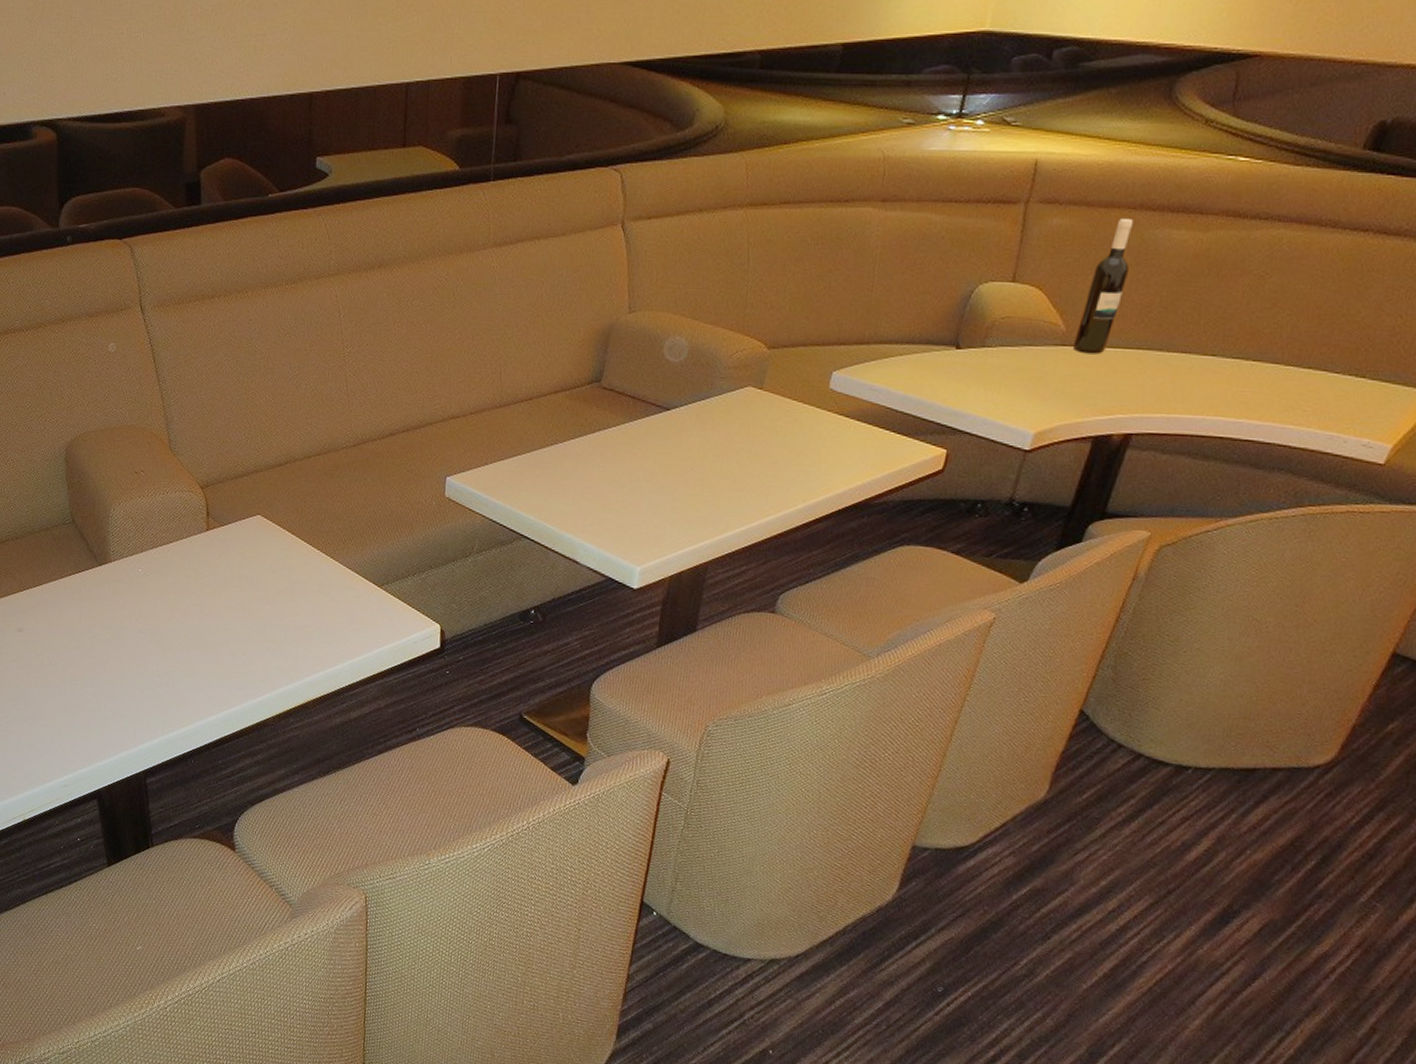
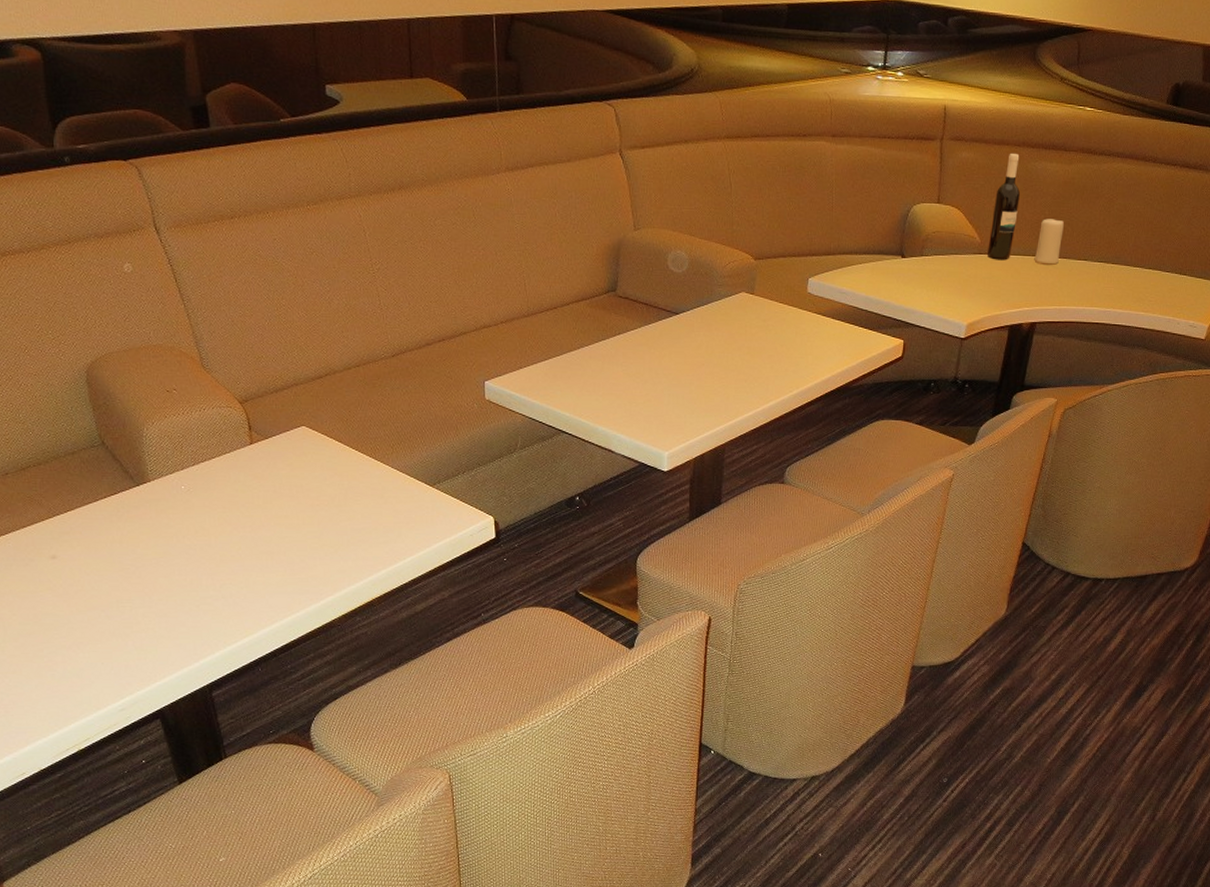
candle: none [1138,302,1188,362] -> present [1034,219,1064,266]

